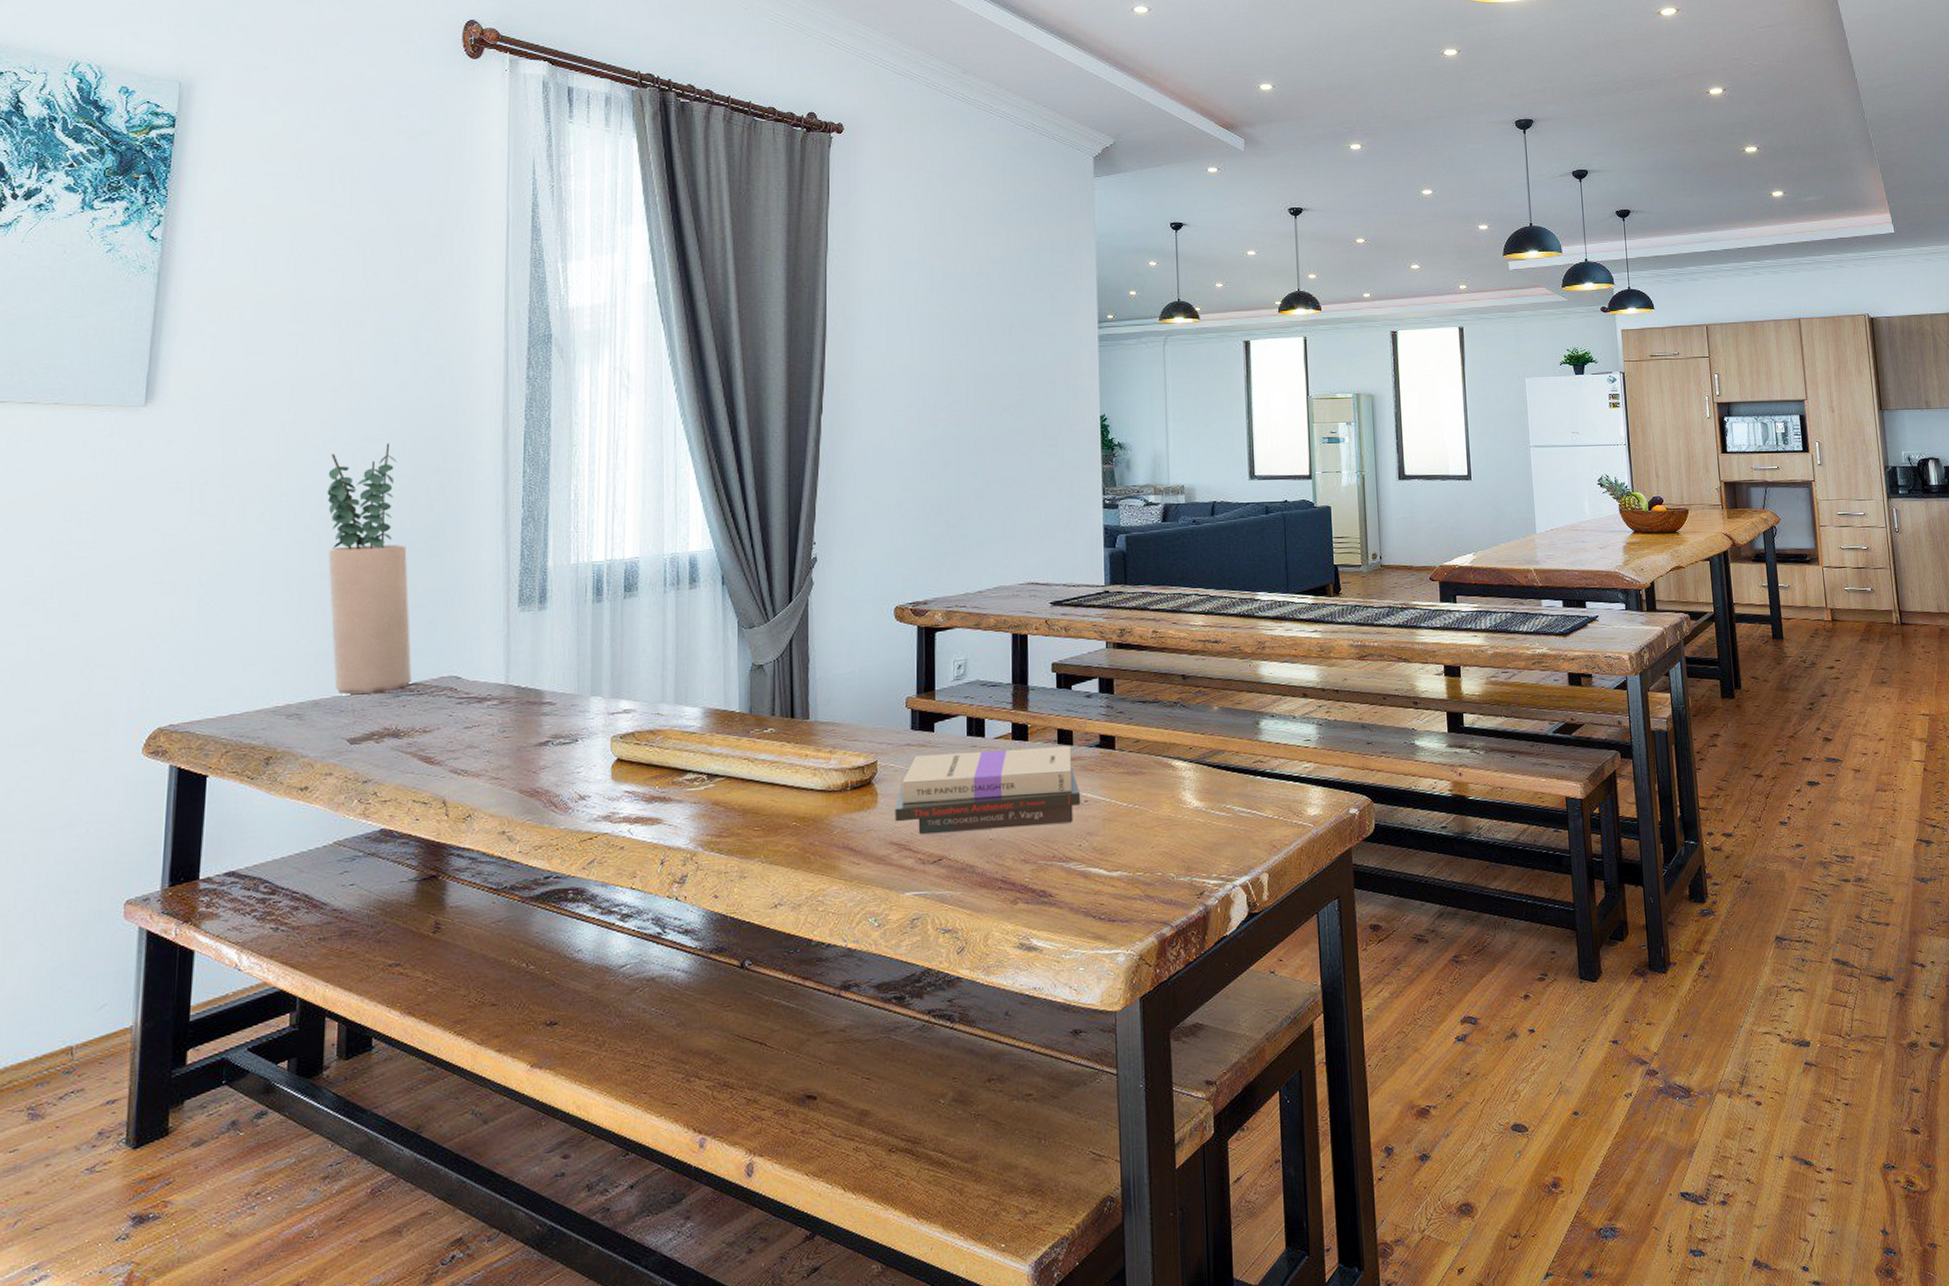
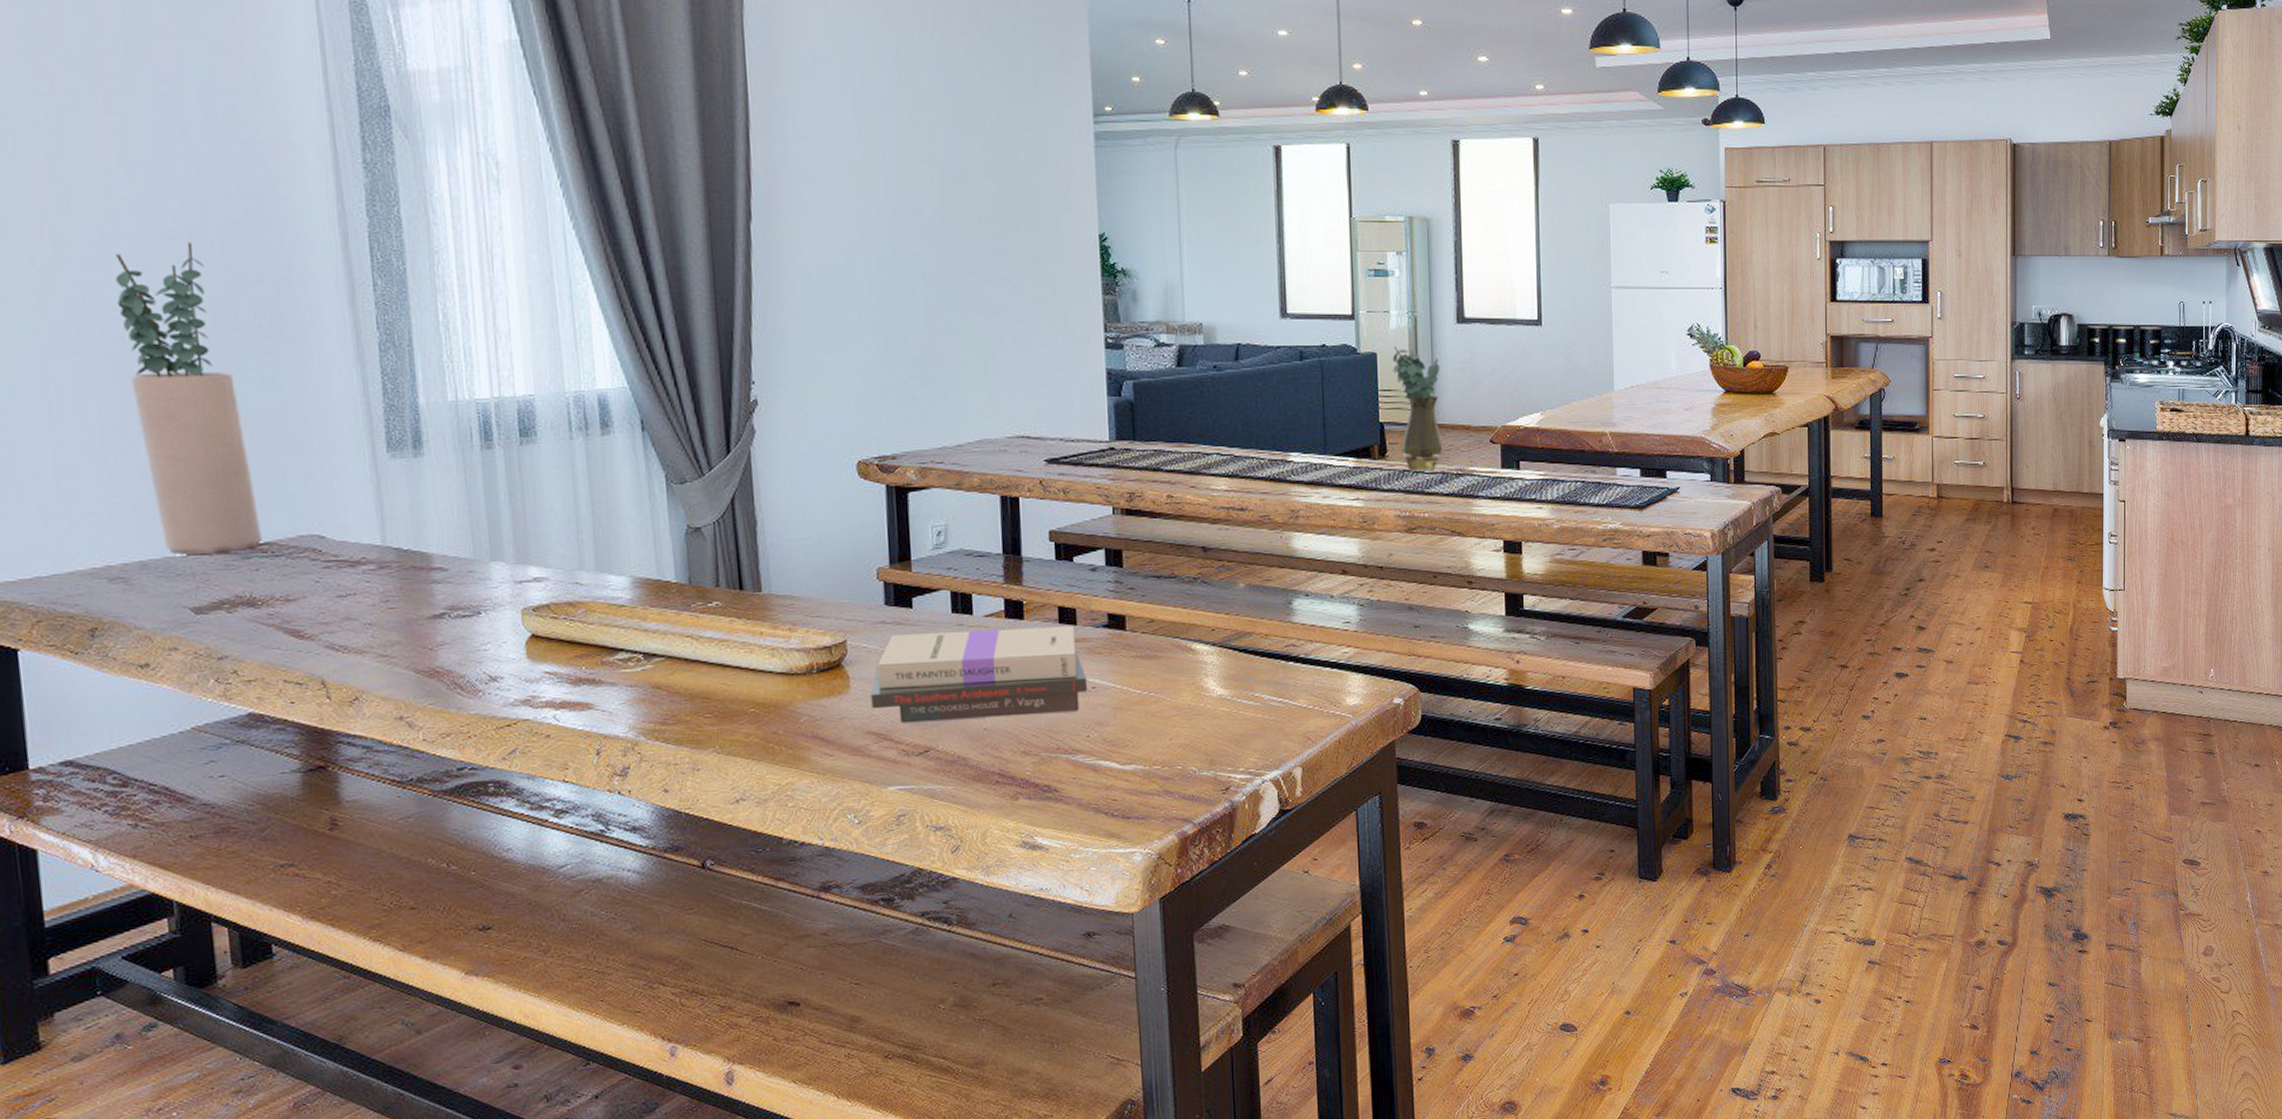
vase: none [1344,501,1388,606] -> present [1392,346,1442,471]

